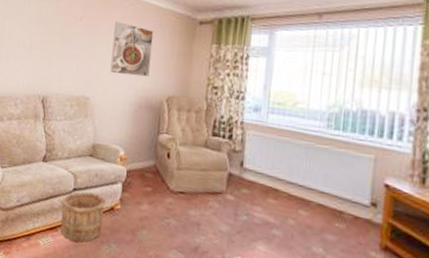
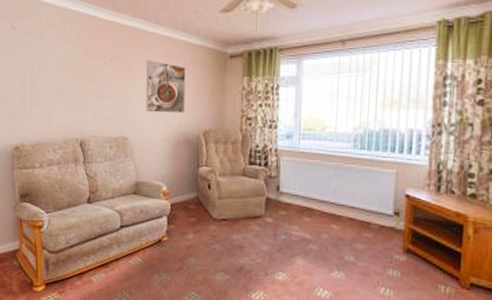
wooden bucket: present [60,191,105,243] -> none [110,228,152,276]

